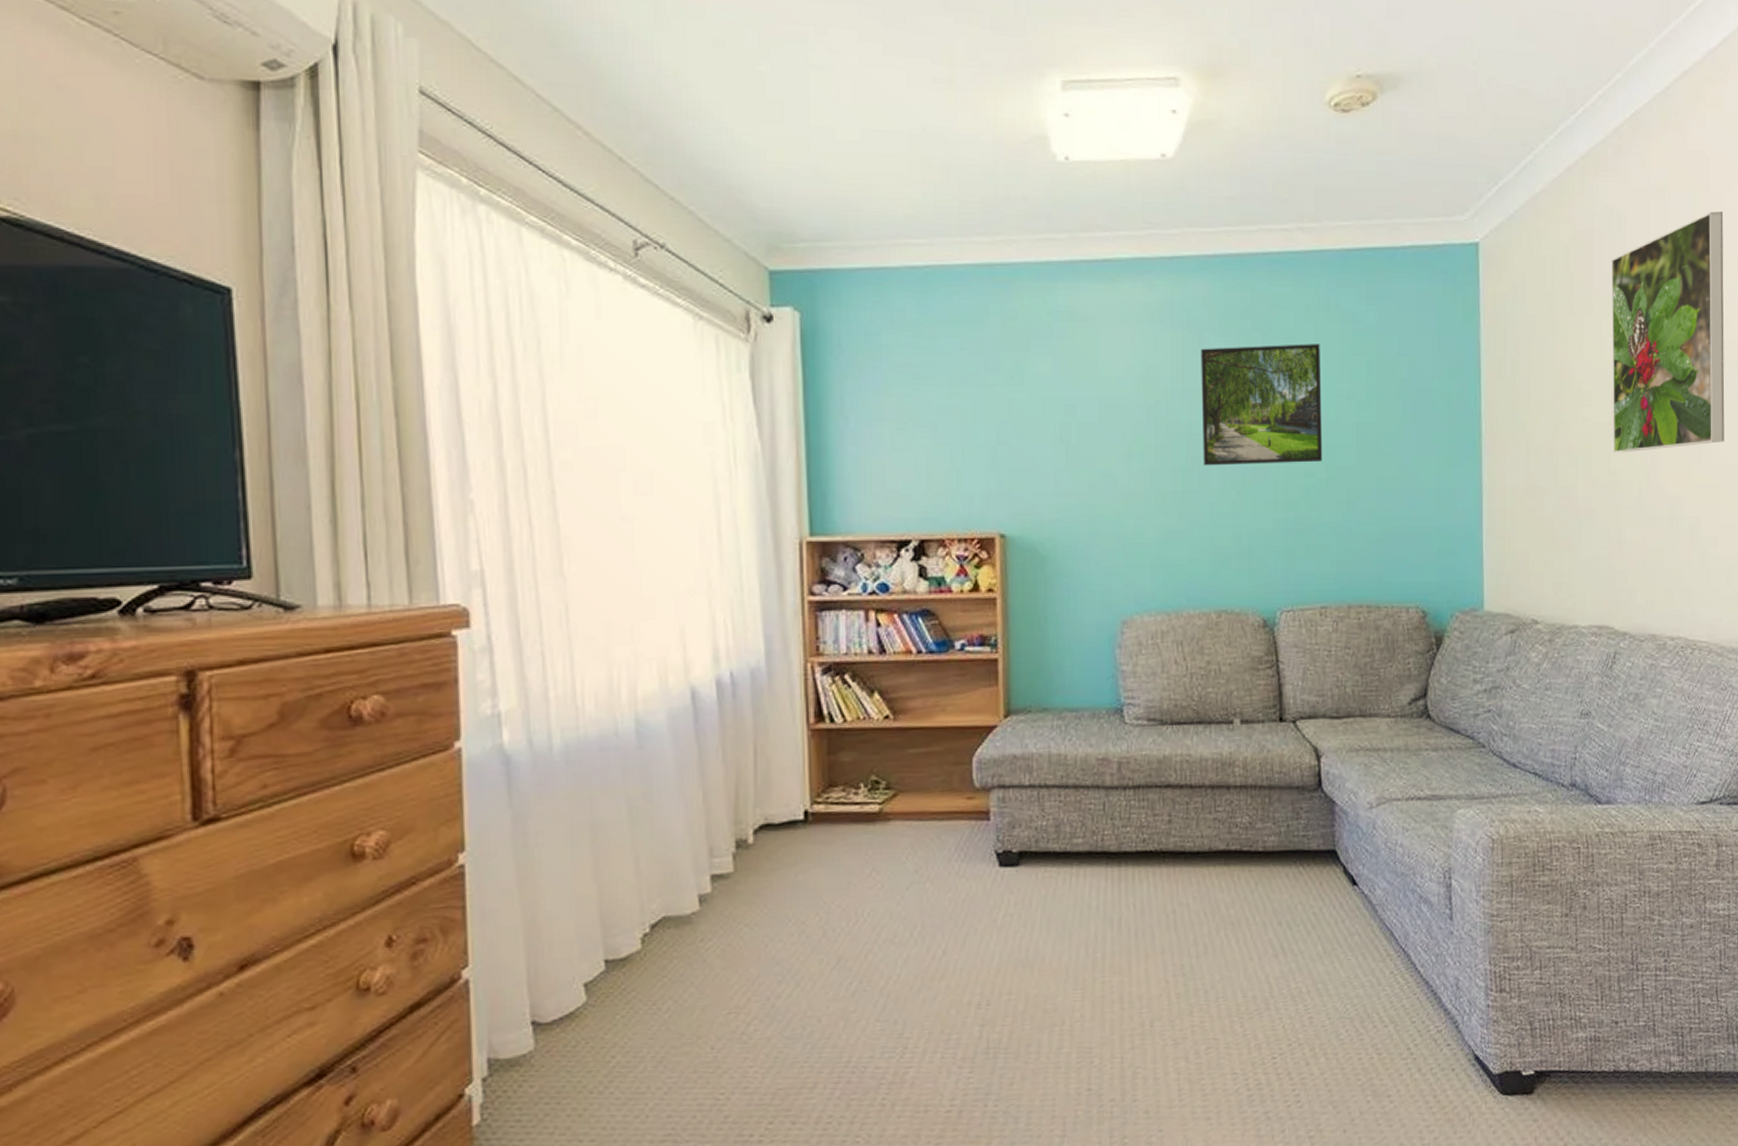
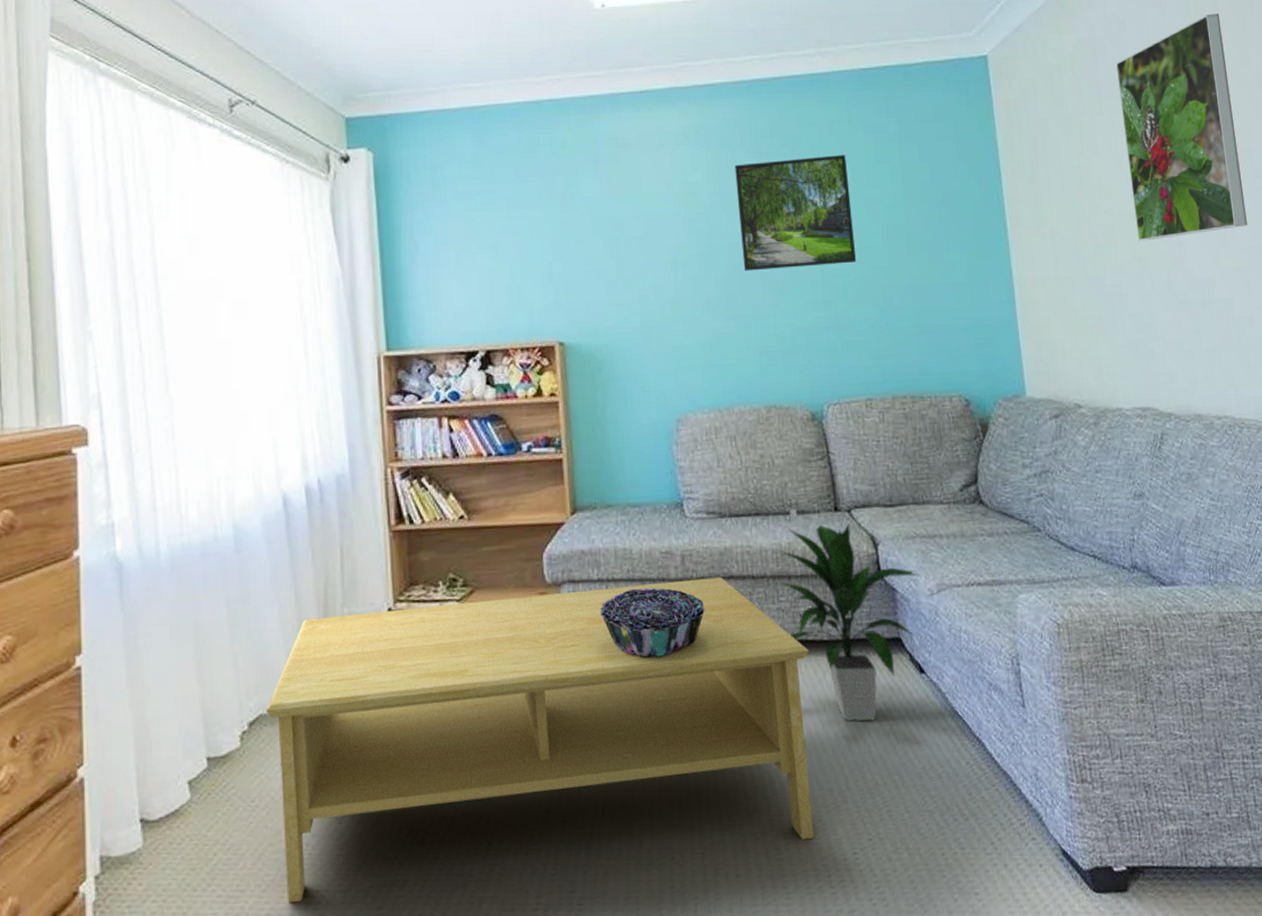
coffee table: none [669,785,1244,1104] -> present [265,577,814,902]
decorative bowl: none [1030,794,1140,866] -> present [600,587,706,658]
indoor plant: none [1217,734,1361,932] -> present [779,523,920,722]

